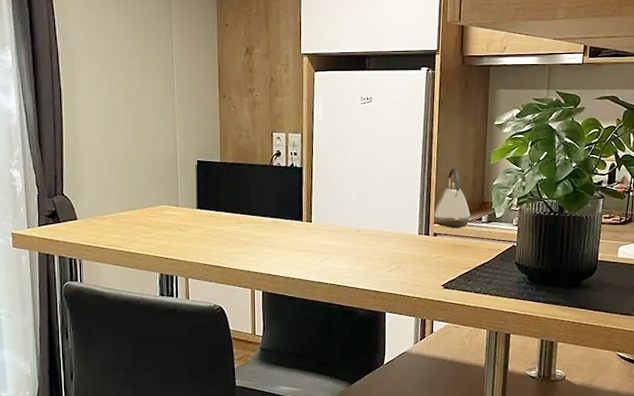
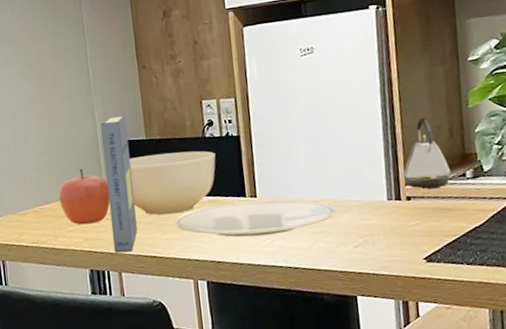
fruit: none [136,182,183,233] -> present [58,168,110,225]
book: none [181,137,207,261] -> present [101,114,138,252]
bowl: none [203,176,280,231] -> present [128,151,216,215]
plate: none [239,225,376,256] -> present [175,199,336,237]

